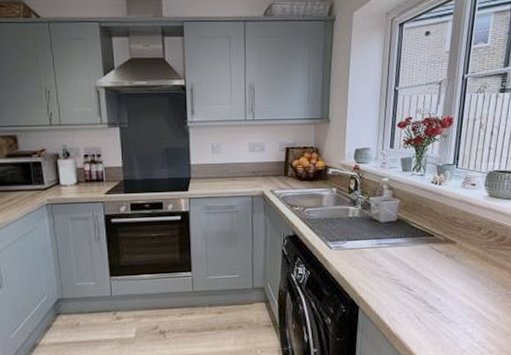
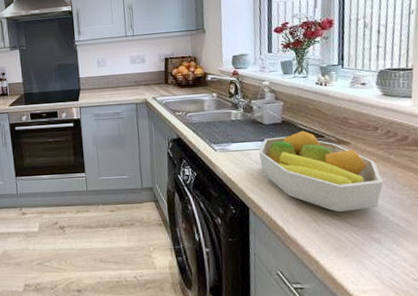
fruit bowl: none [373,229,480,309] -> present [259,130,383,212]

